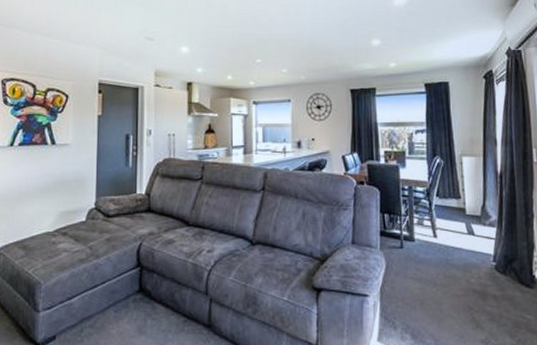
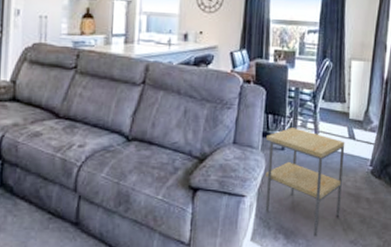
side table: none [384,226,467,336] -> present [265,128,345,237]

